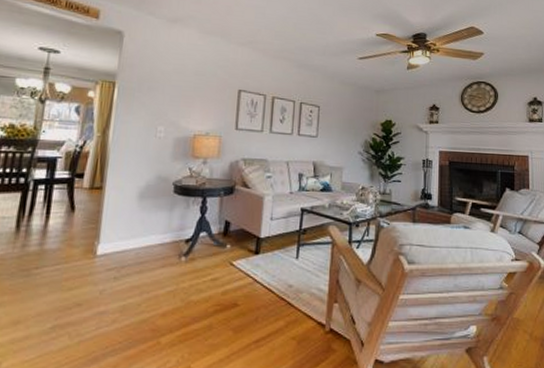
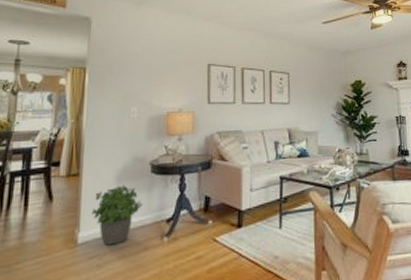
potted plant: none [112,202,163,260] -> present [91,184,142,246]

